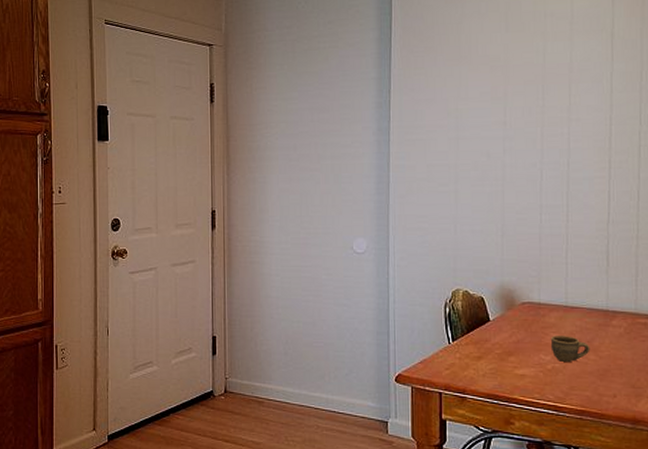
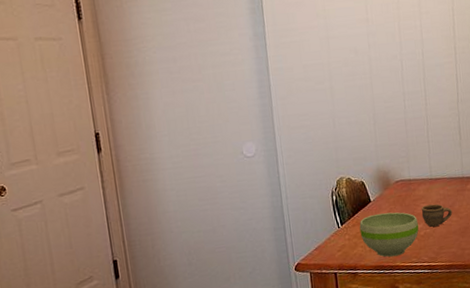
bowl: none [473,335,545,388] -> present [359,212,419,257]

